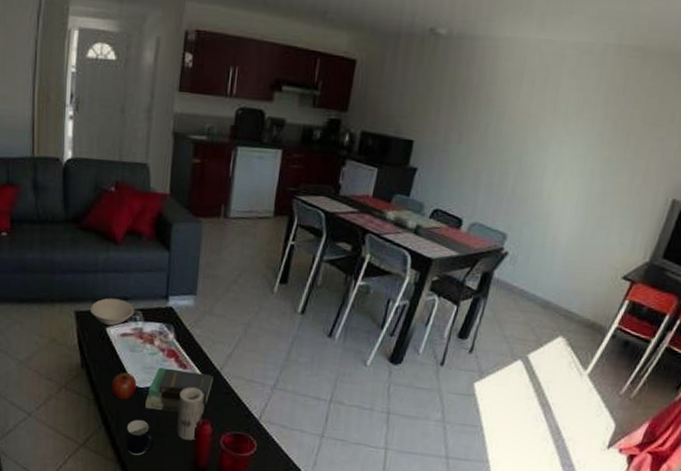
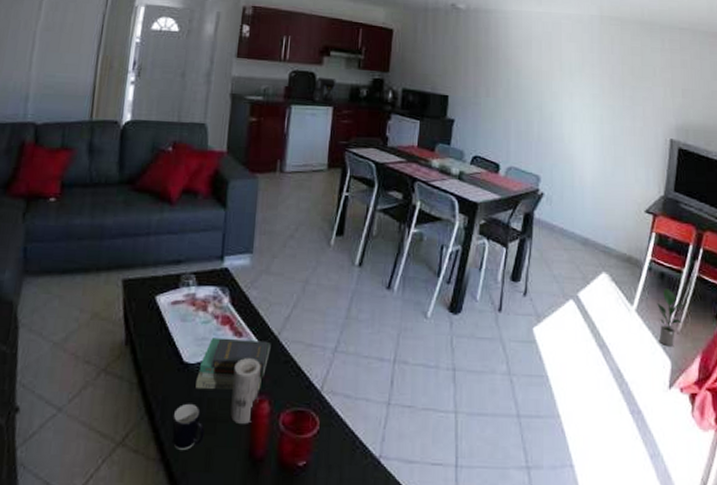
bowl: present [89,297,135,326] -> none [139,262,188,294]
fruit: present [111,372,137,400] -> none [157,346,187,381]
potted plant: none [608,357,646,412] -> present [657,288,686,347]

